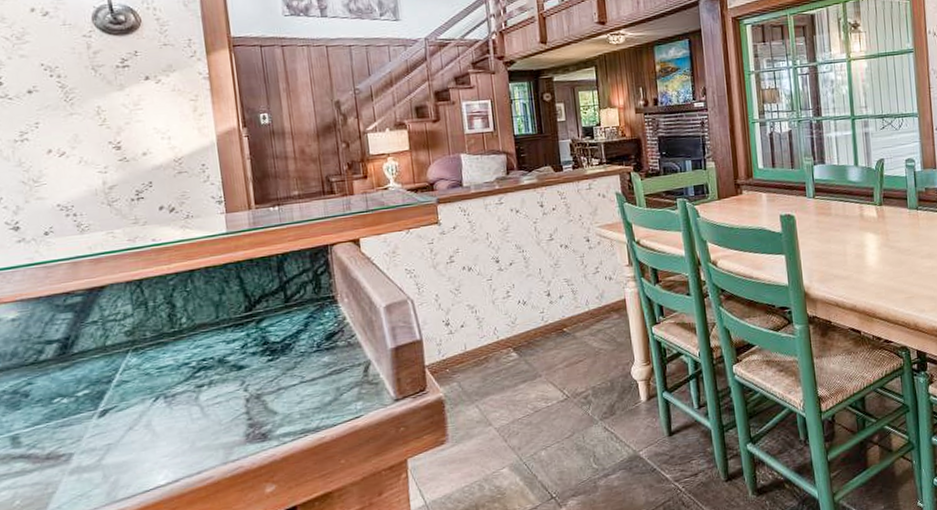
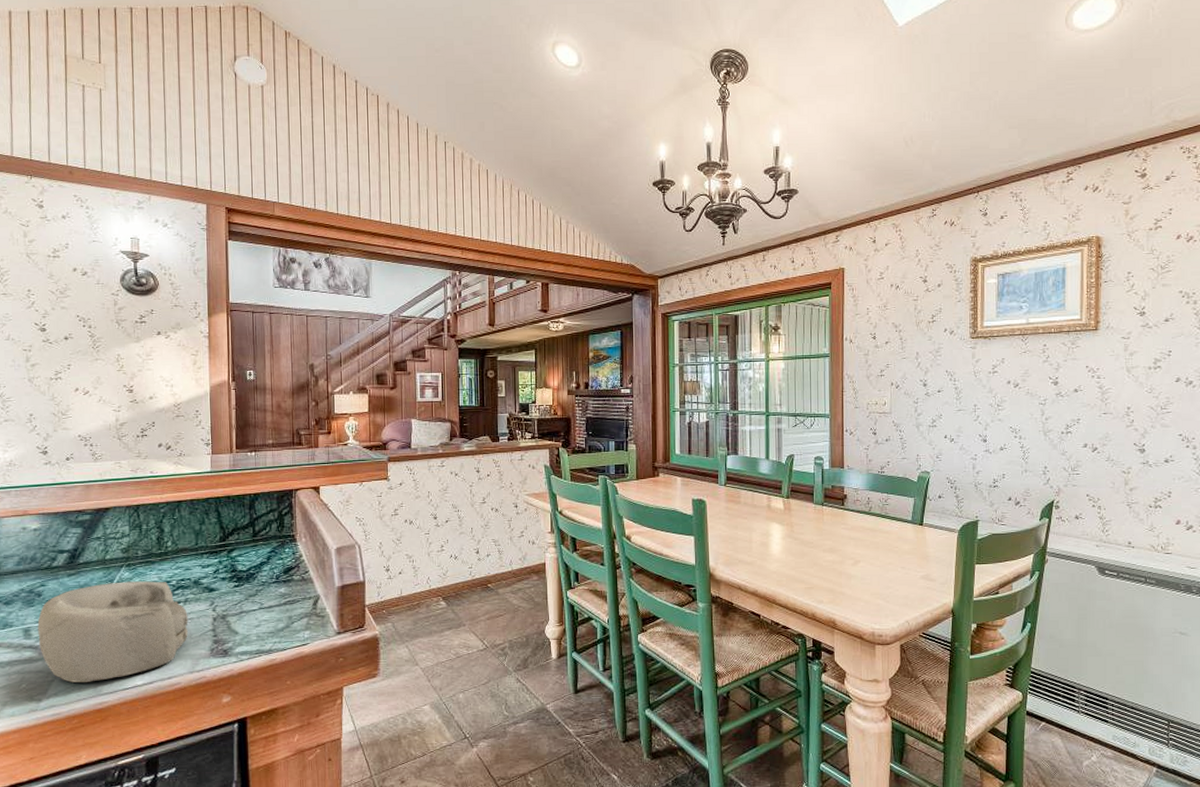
decorative bowl: none [27,364,217,492] -> present [37,581,188,682]

